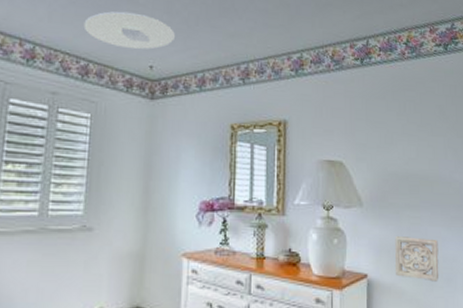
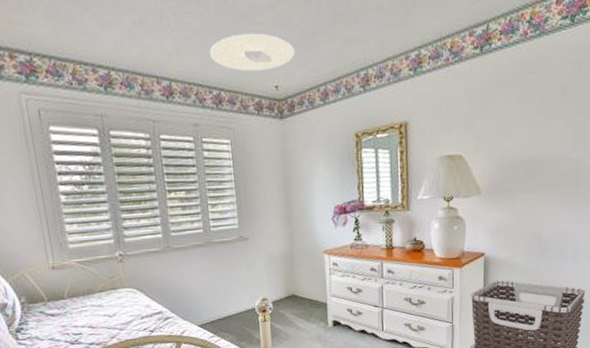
wall ornament: present [394,236,439,282] -> none [509,216,552,254]

